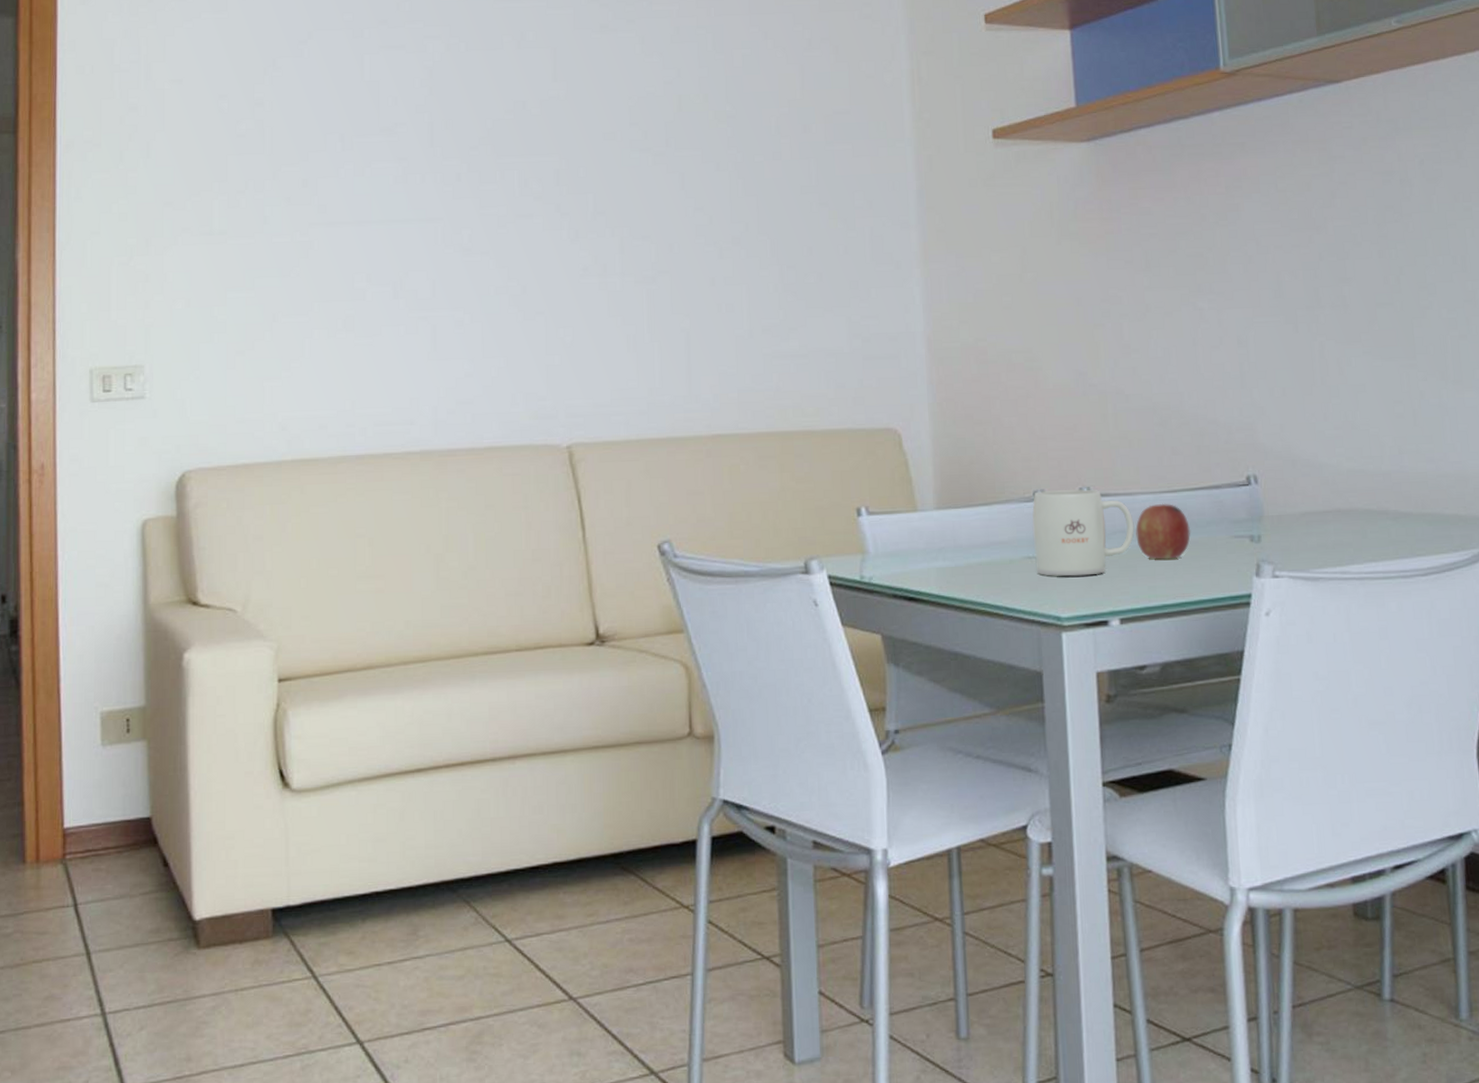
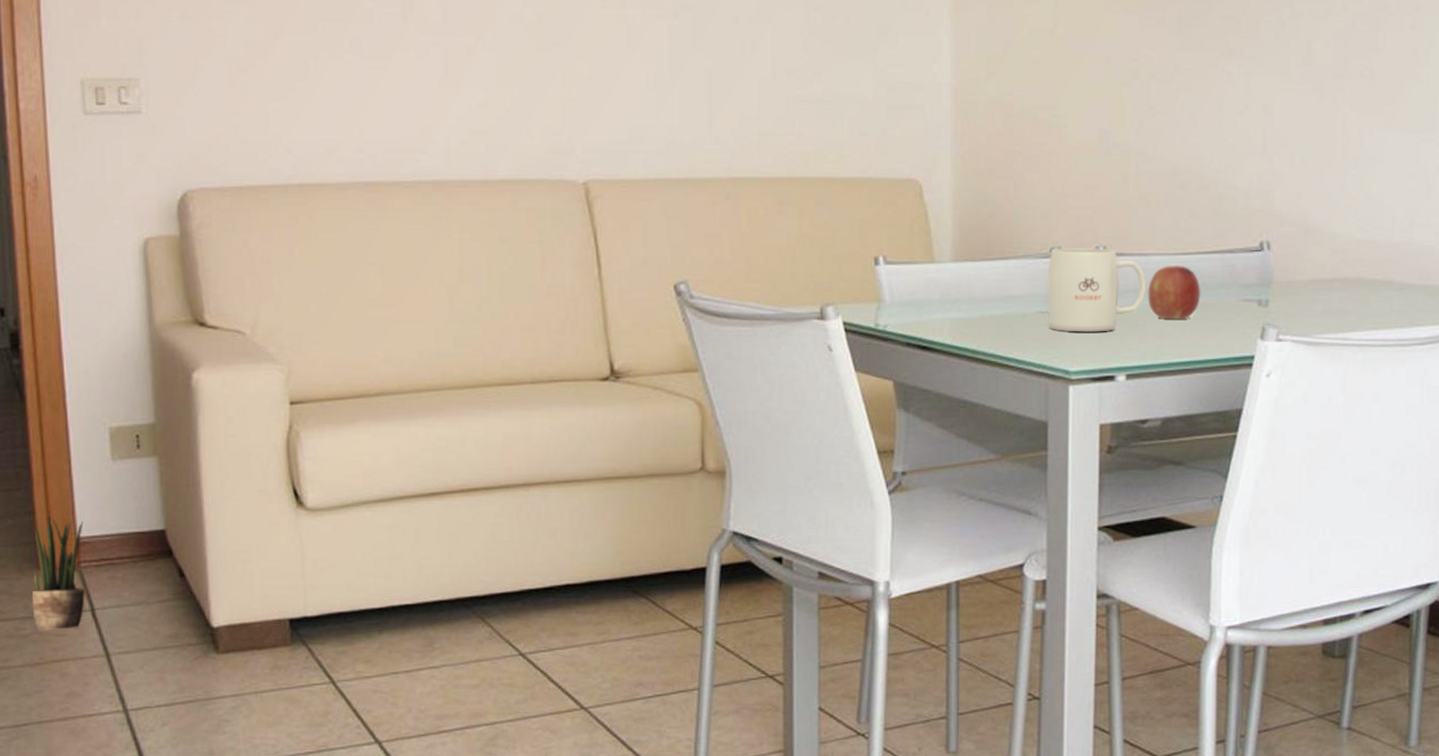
potted plant: none [15,806,71,928] -> present [31,515,85,630]

